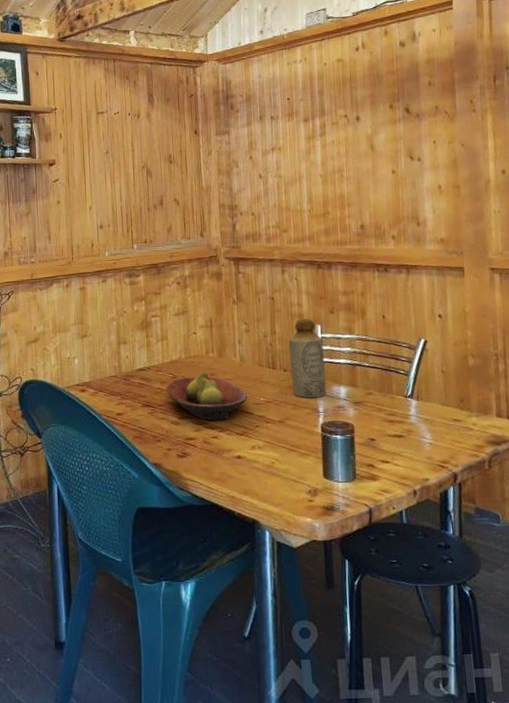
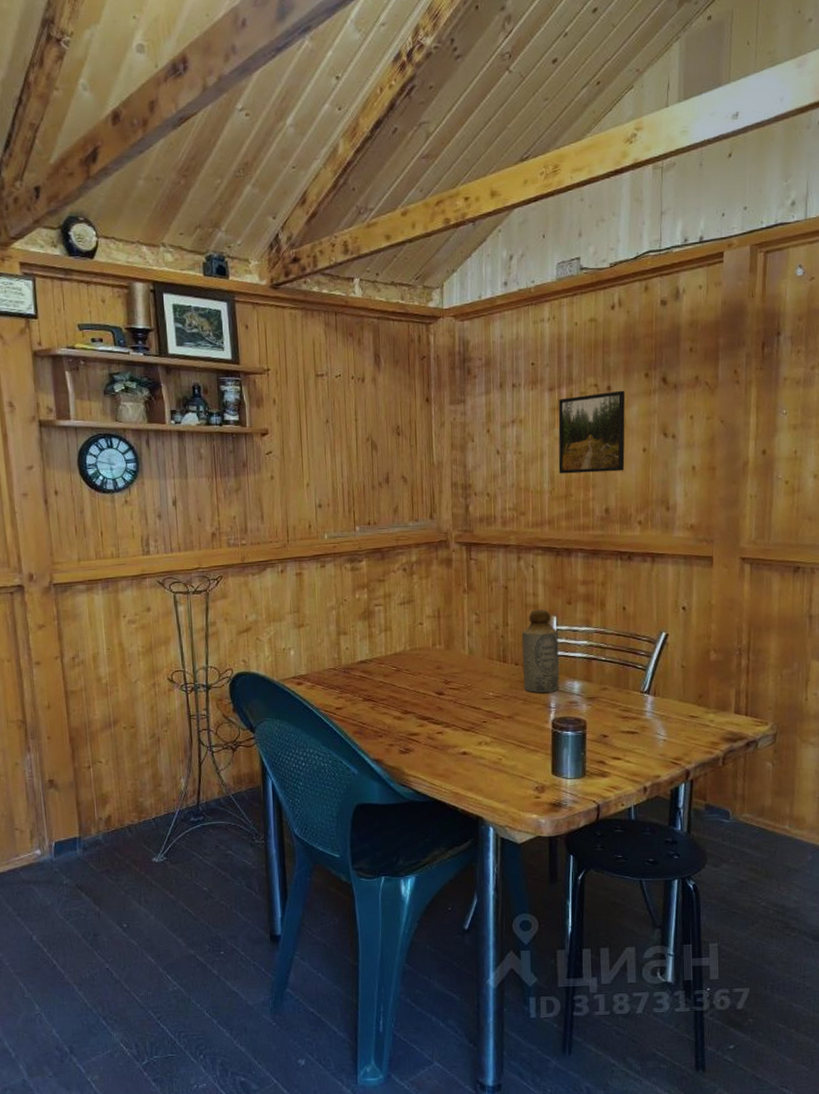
fruit bowl: present [165,372,248,421] -> none [388,665,476,716]
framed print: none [313,120,376,195] -> present [558,390,626,474]

